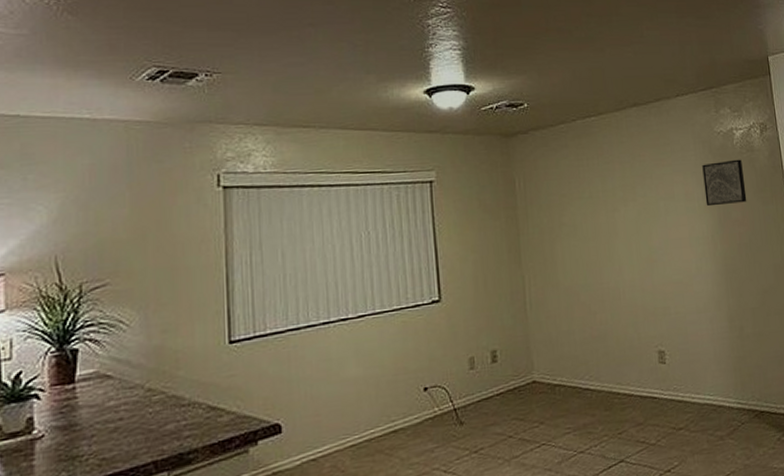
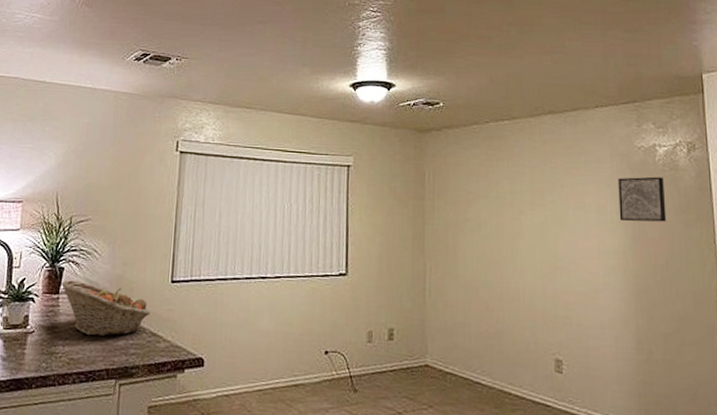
fruit basket: none [75,360,206,427] -> present [60,280,151,337]

